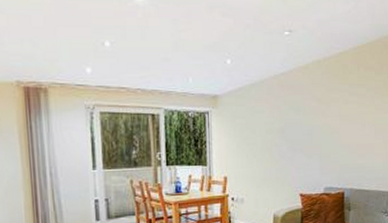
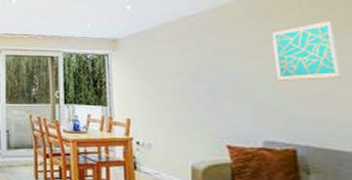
wall art: none [338,83,377,136] -> present [272,20,341,81]

